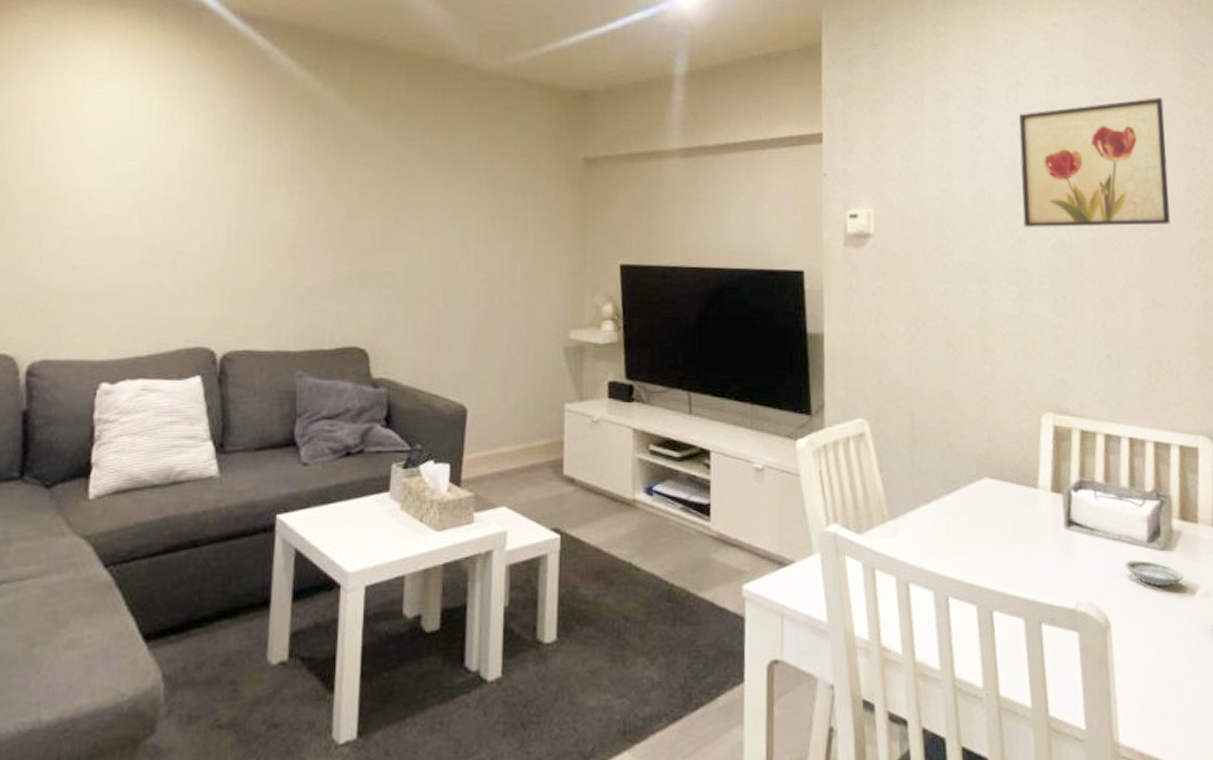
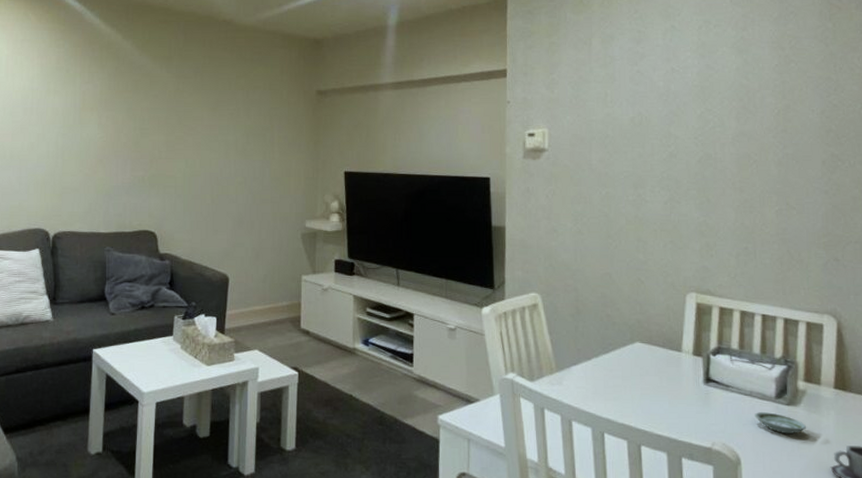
wall art: present [1019,98,1170,227] -> none [673,37,805,144]

